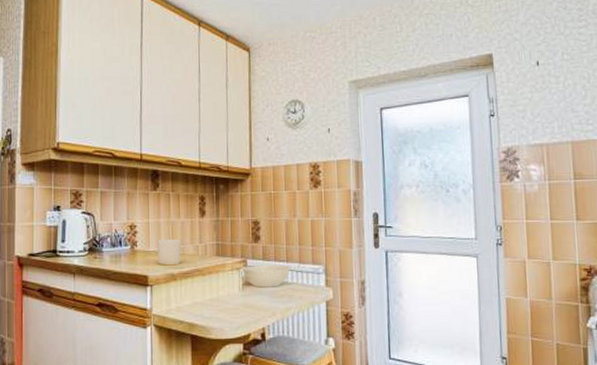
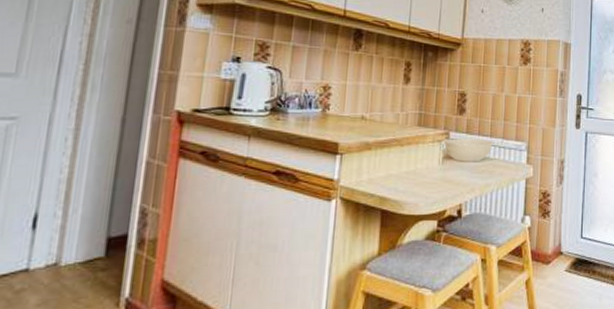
mug: present [156,238,182,266] -> none [351,103,382,134]

